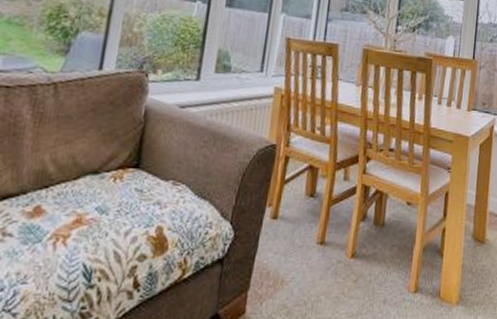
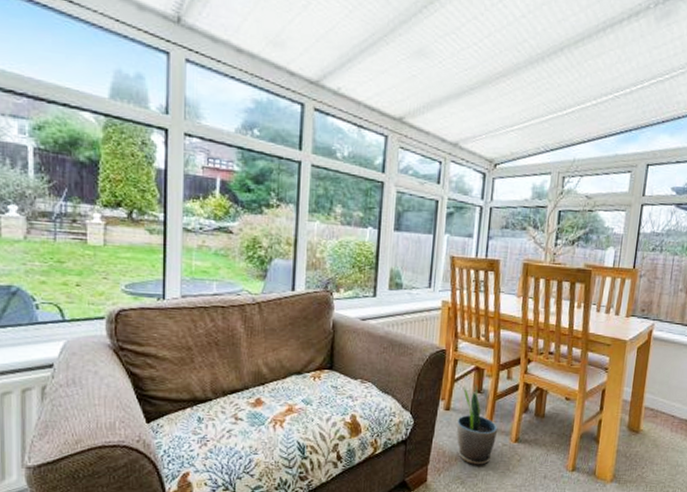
potted plant: none [284,186,332,290] -> present [456,384,498,466]

